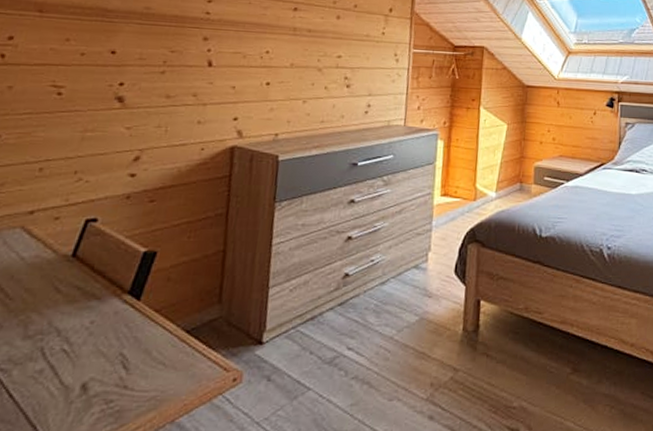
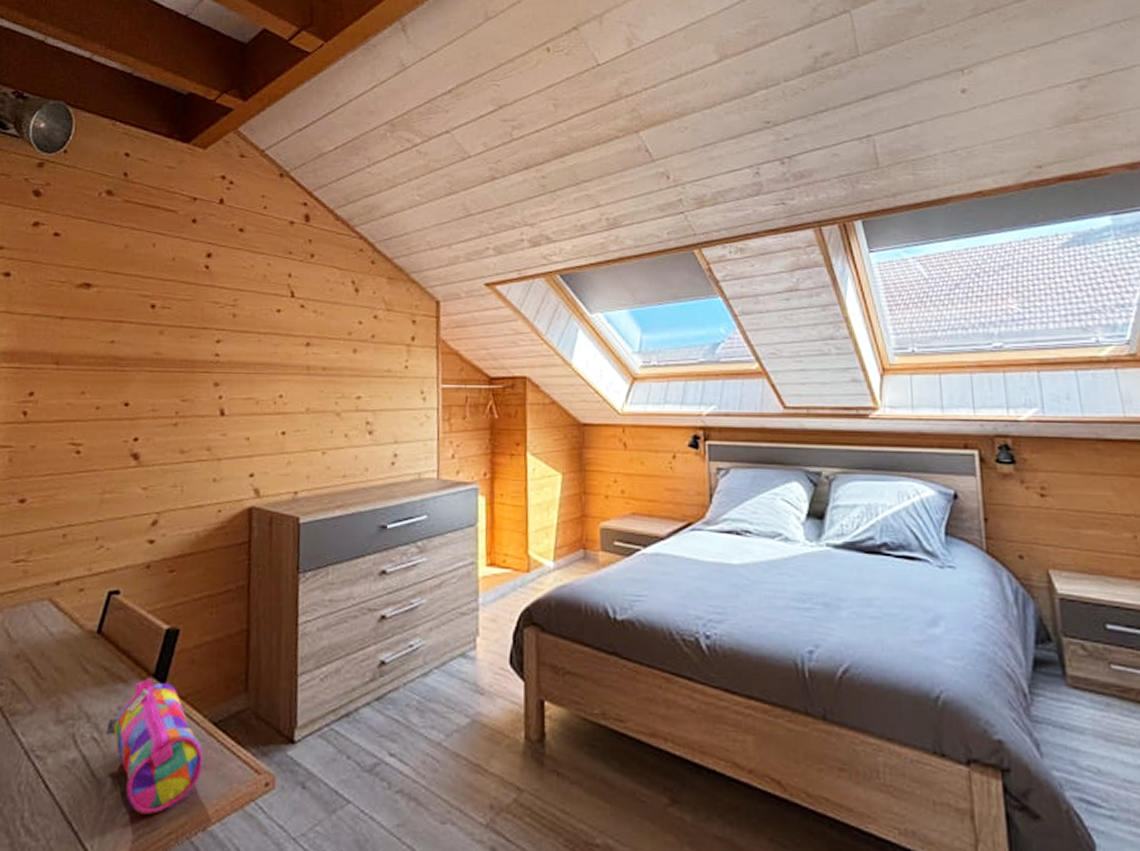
pencil case: none [76,295,176,413] -> present [105,678,204,814]

